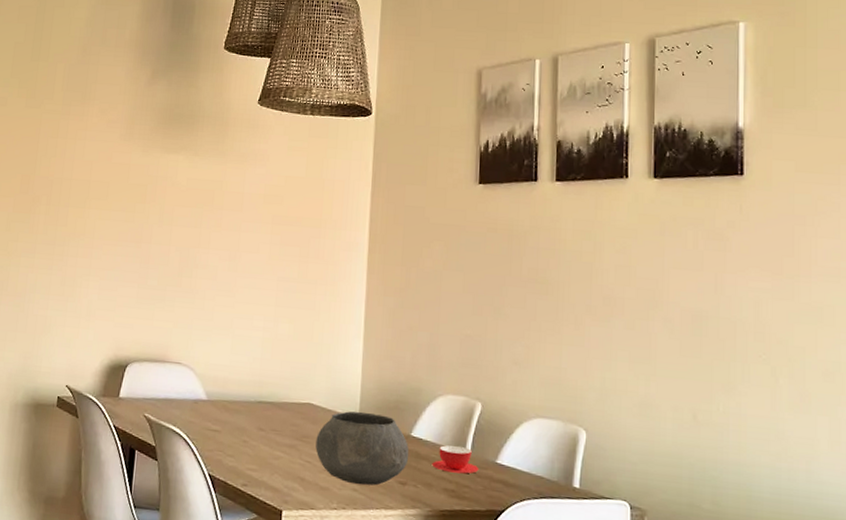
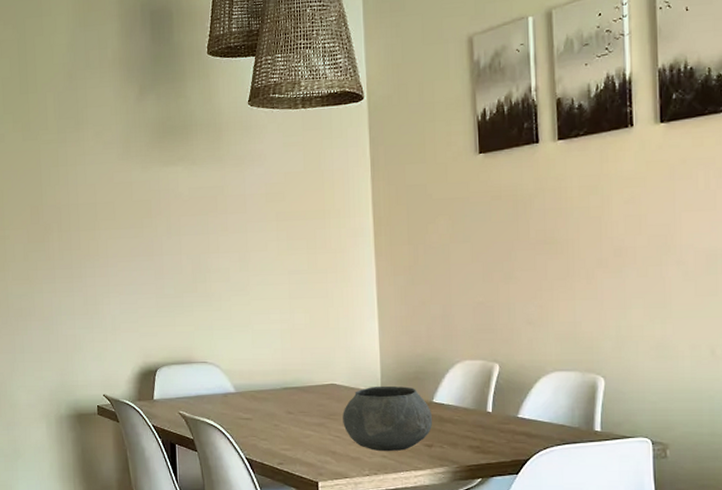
teacup: present [432,445,479,474] -> none [455,406,501,431]

